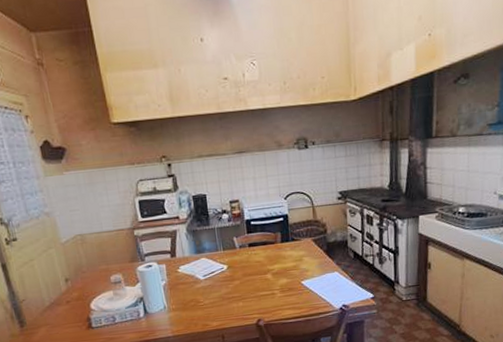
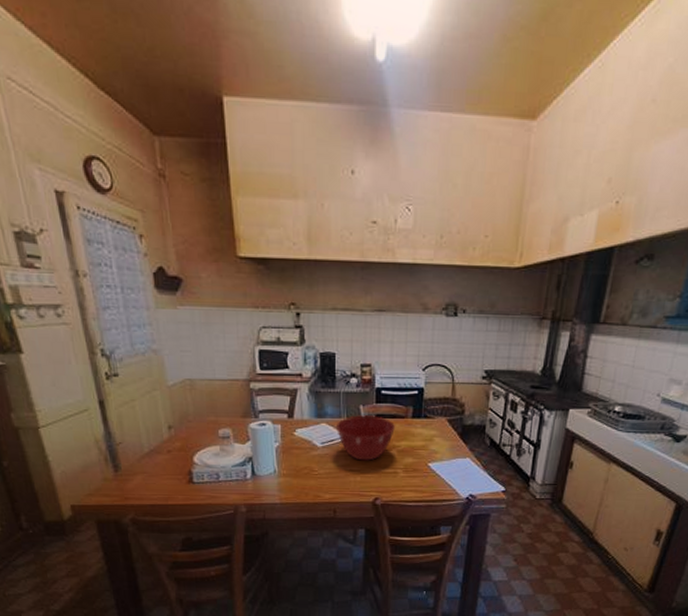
mixing bowl: none [214,245,268,287] -> present [335,415,396,461]

